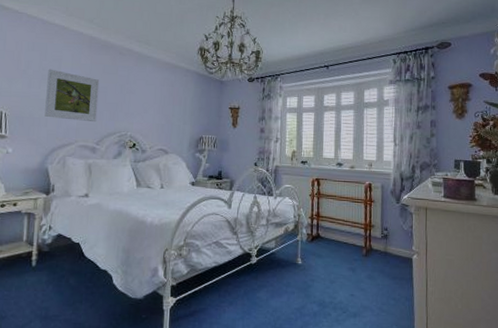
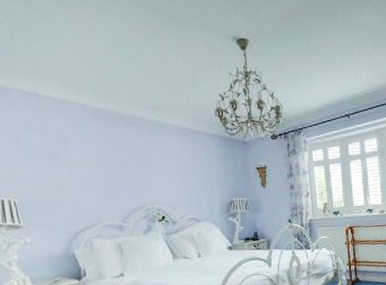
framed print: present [44,69,100,123] -> none [54,148,119,201]

